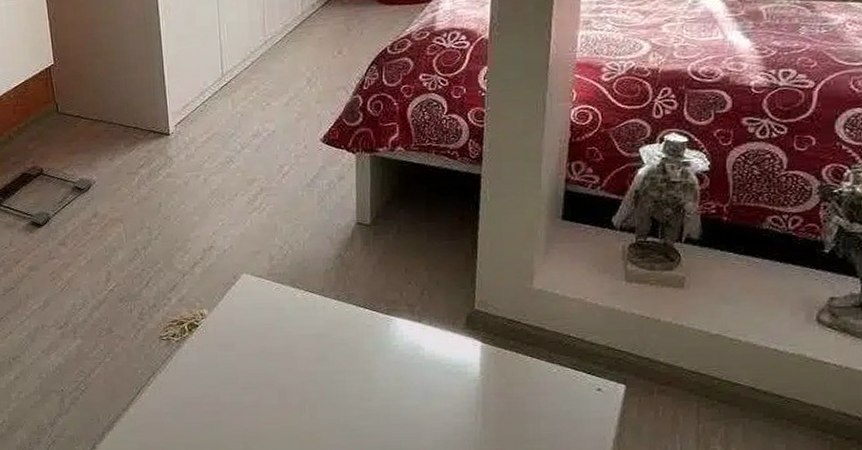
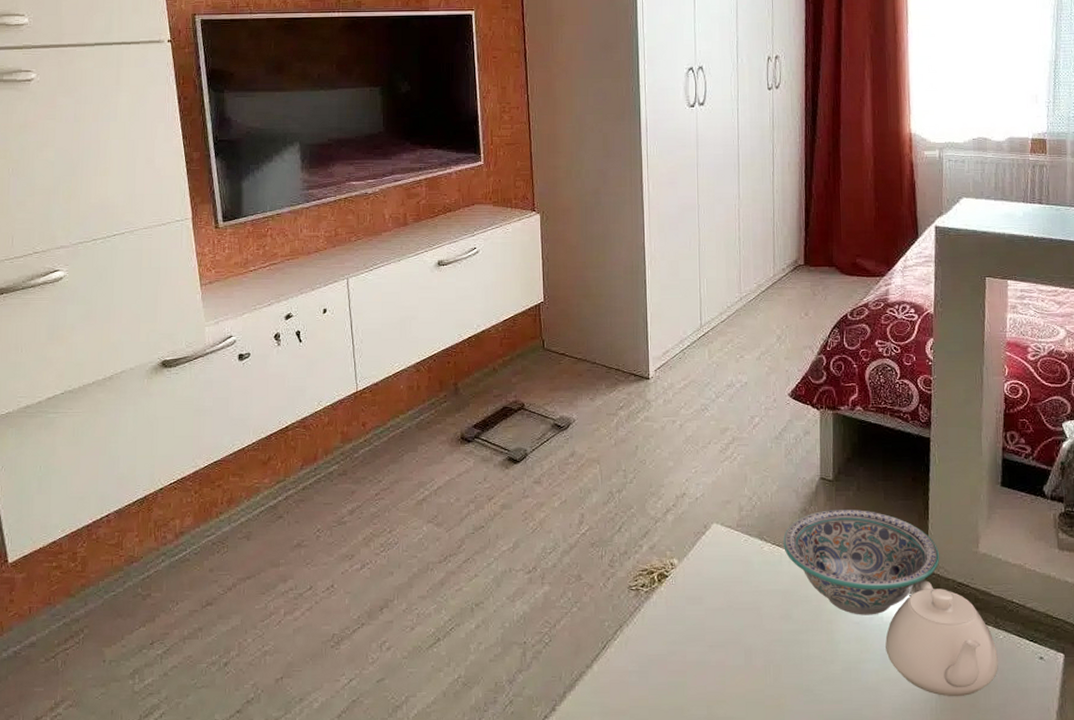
decorative bowl: none [316,252,489,355] -> present [782,508,940,615]
teapot: none [427,318,550,429] -> present [885,580,998,697]

